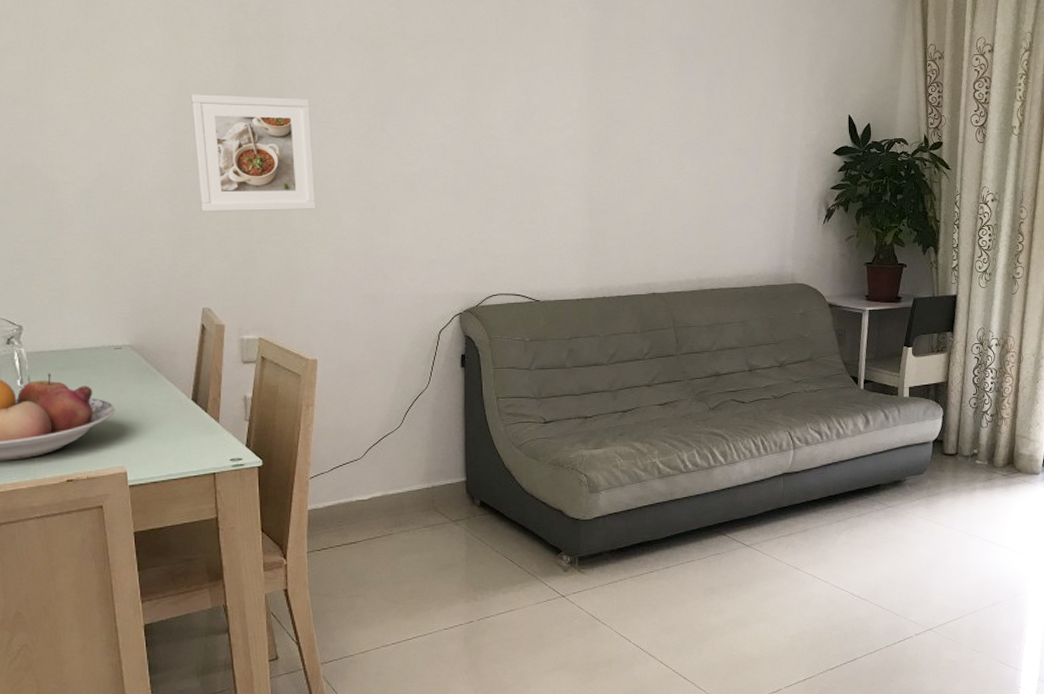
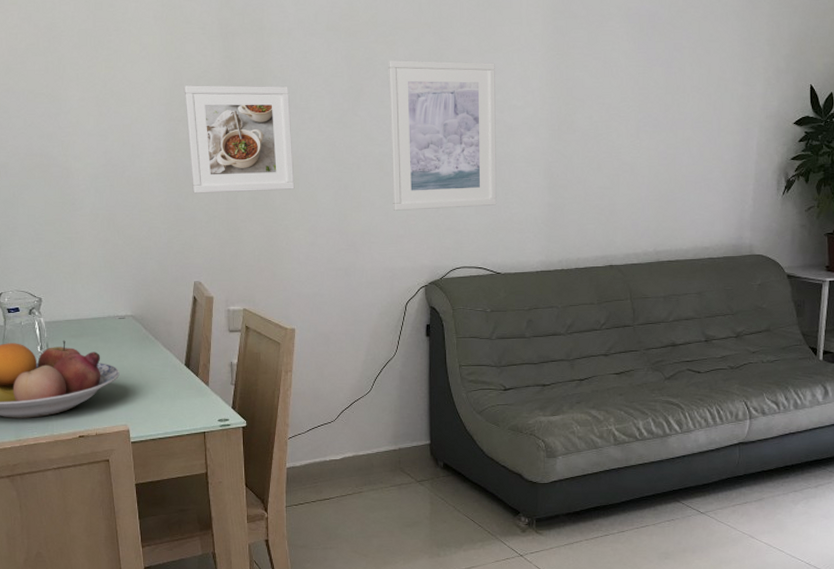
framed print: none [418,75,535,234] -> present [388,60,497,211]

